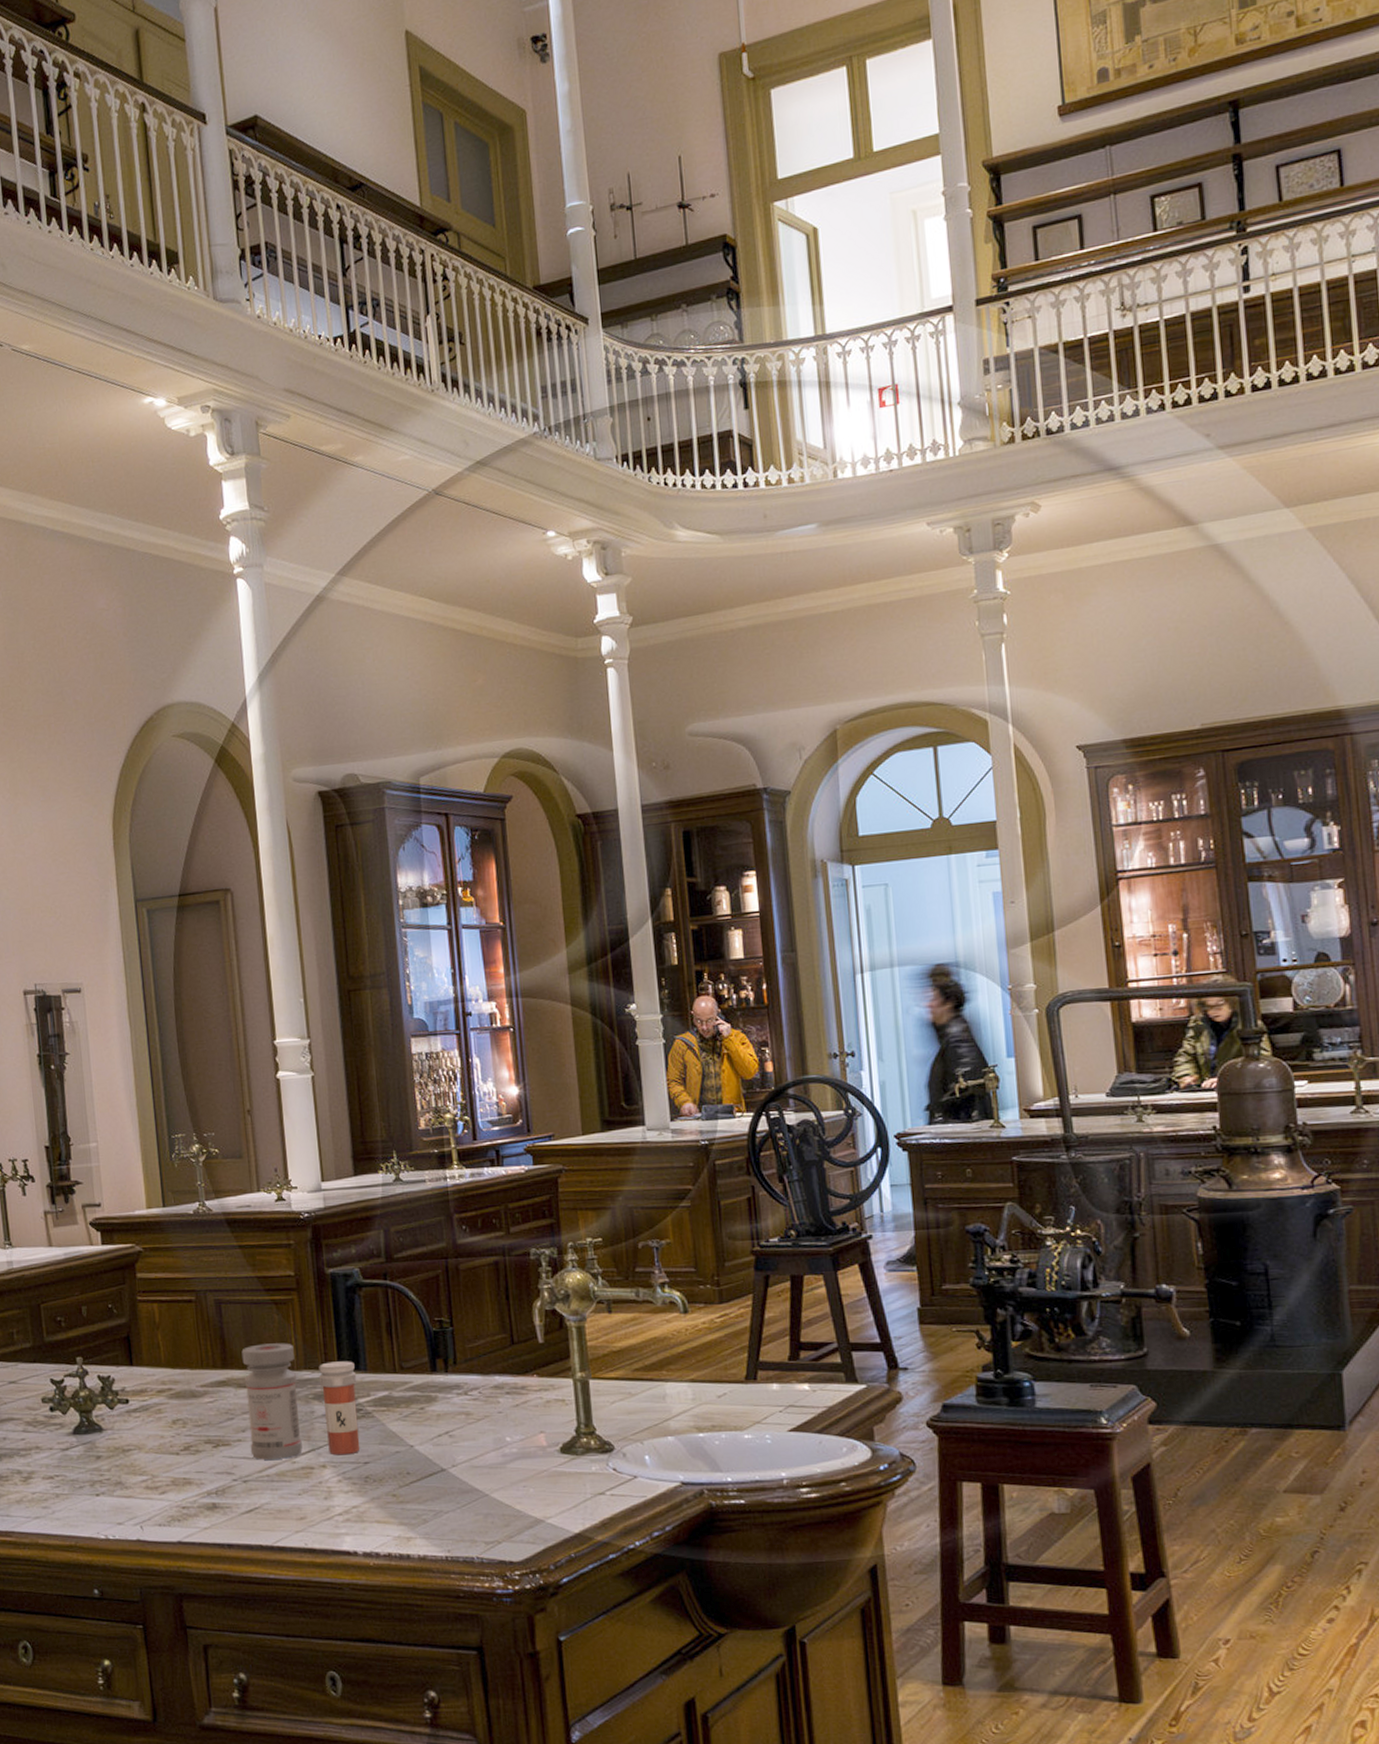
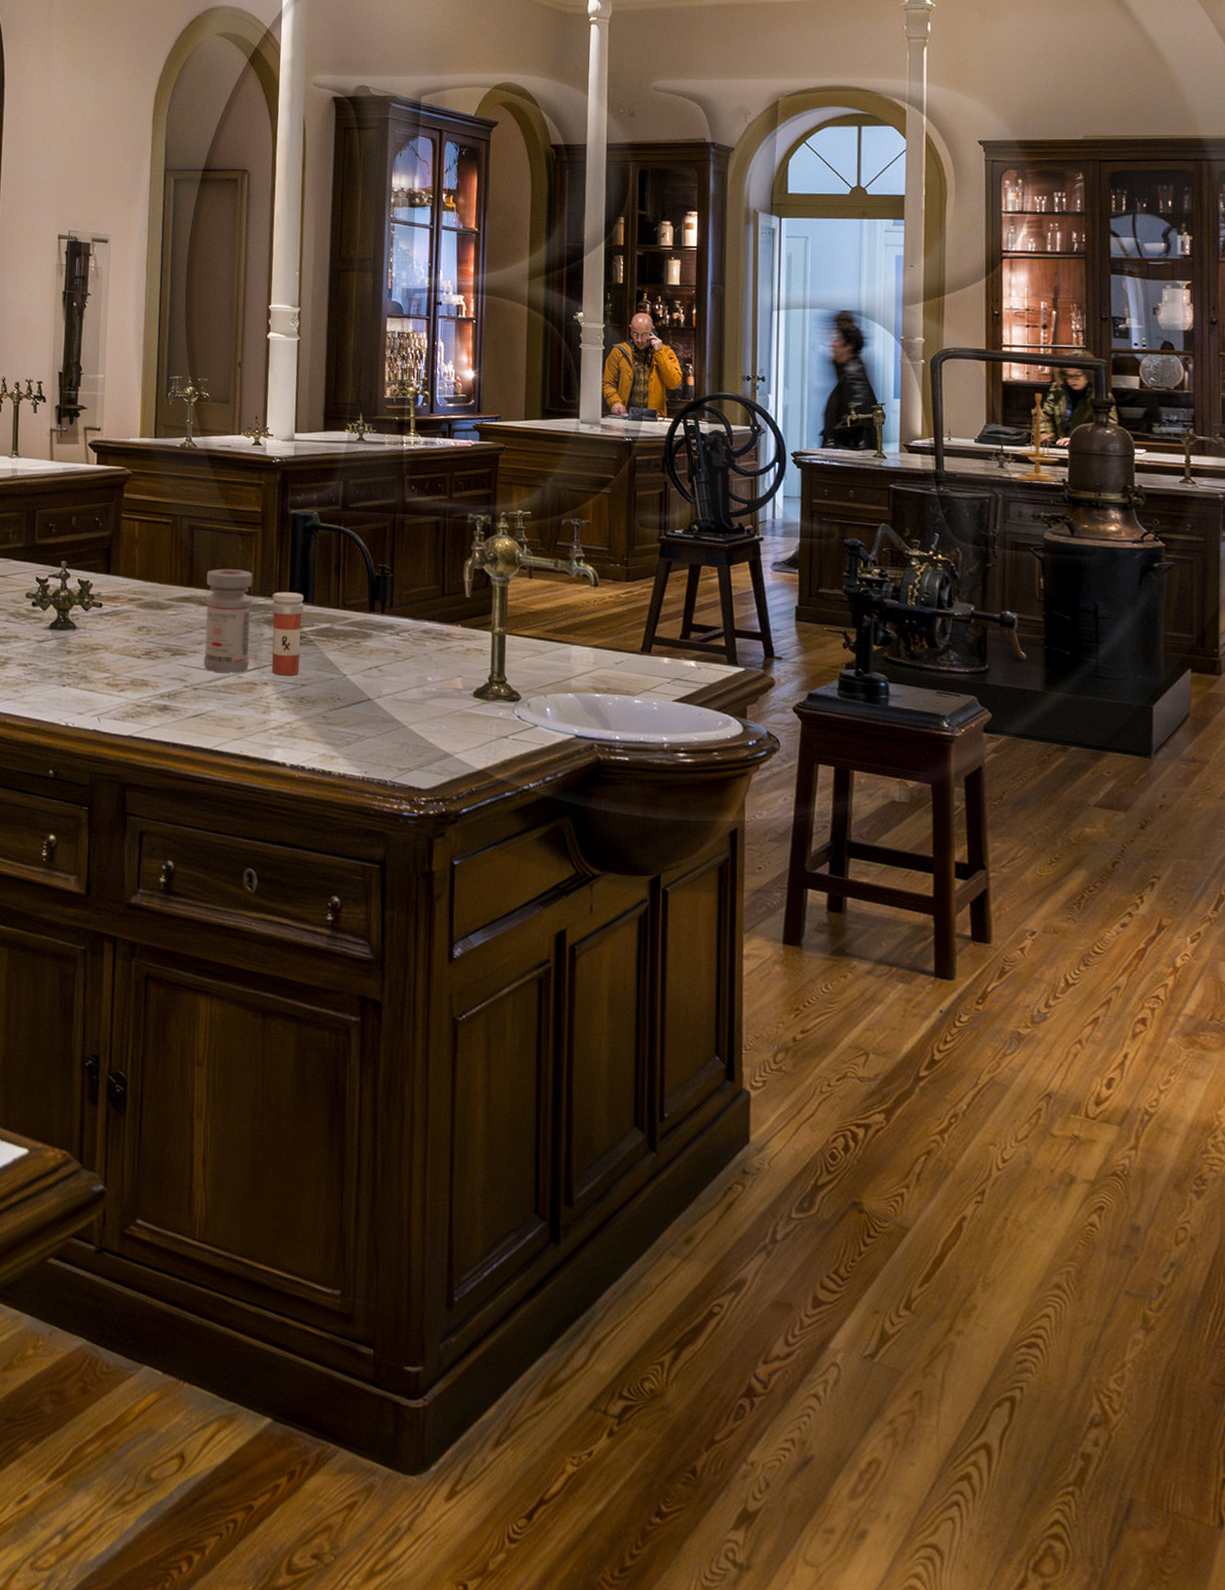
balance scale: none [1157,1031,1209,1135] -> present [1016,393,1059,483]

